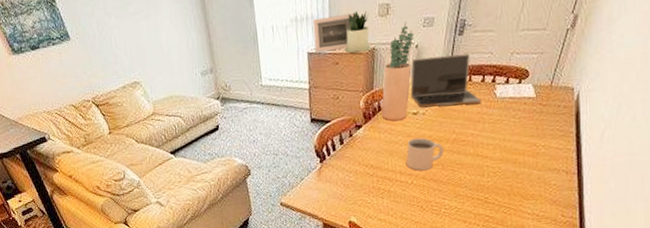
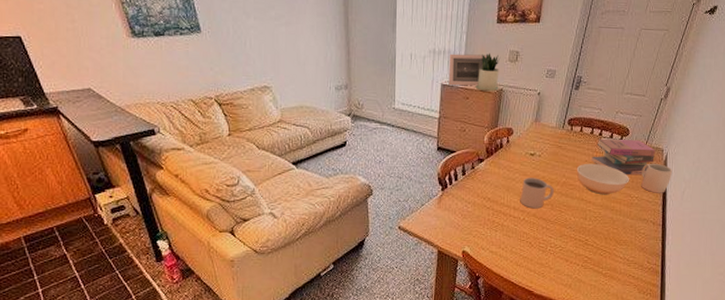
vase: present [381,21,414,122] -> none [503,70,537,159]
laptop: present [410,53,482,108] -> none [530,104,589,152]
bowl: none [468,114,533,148] -> present [576,163,629,195]
books: none [483,81,564,123] -> present [590,138,656,175]
mug: none [548,104,587,139] -> present [641,163,673,193]

